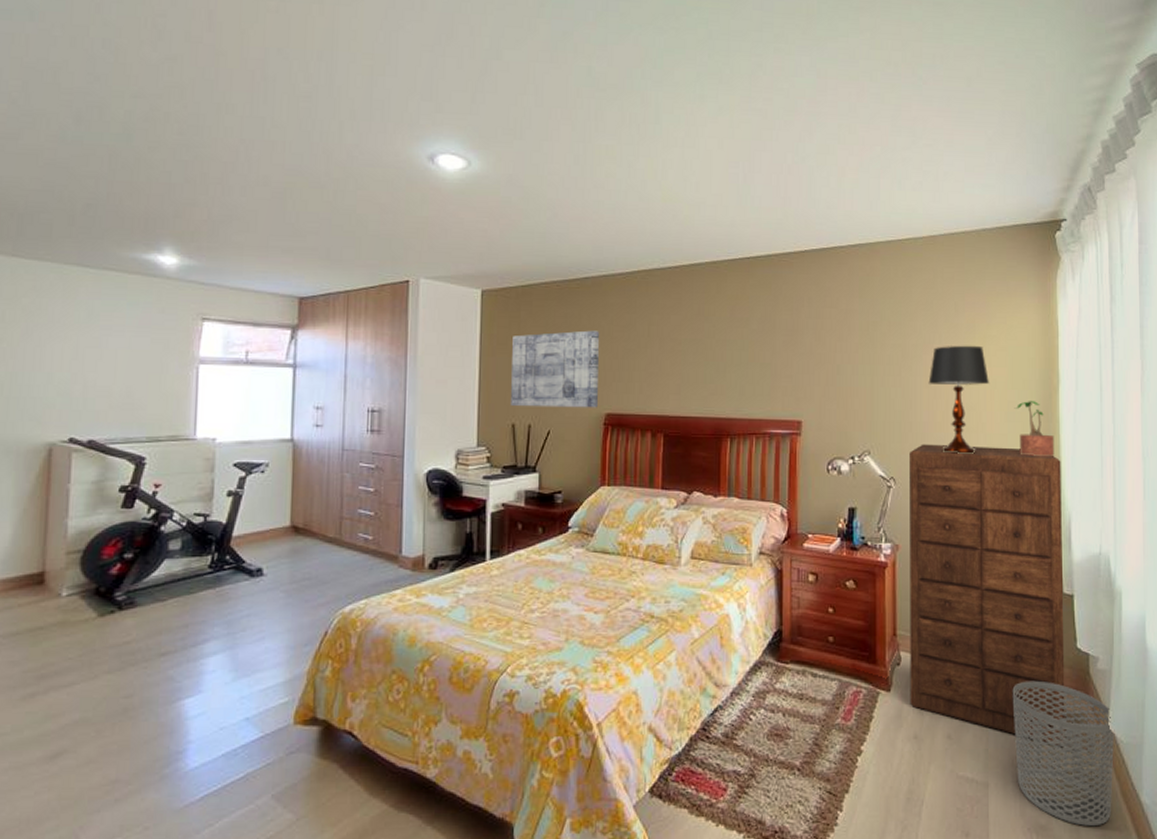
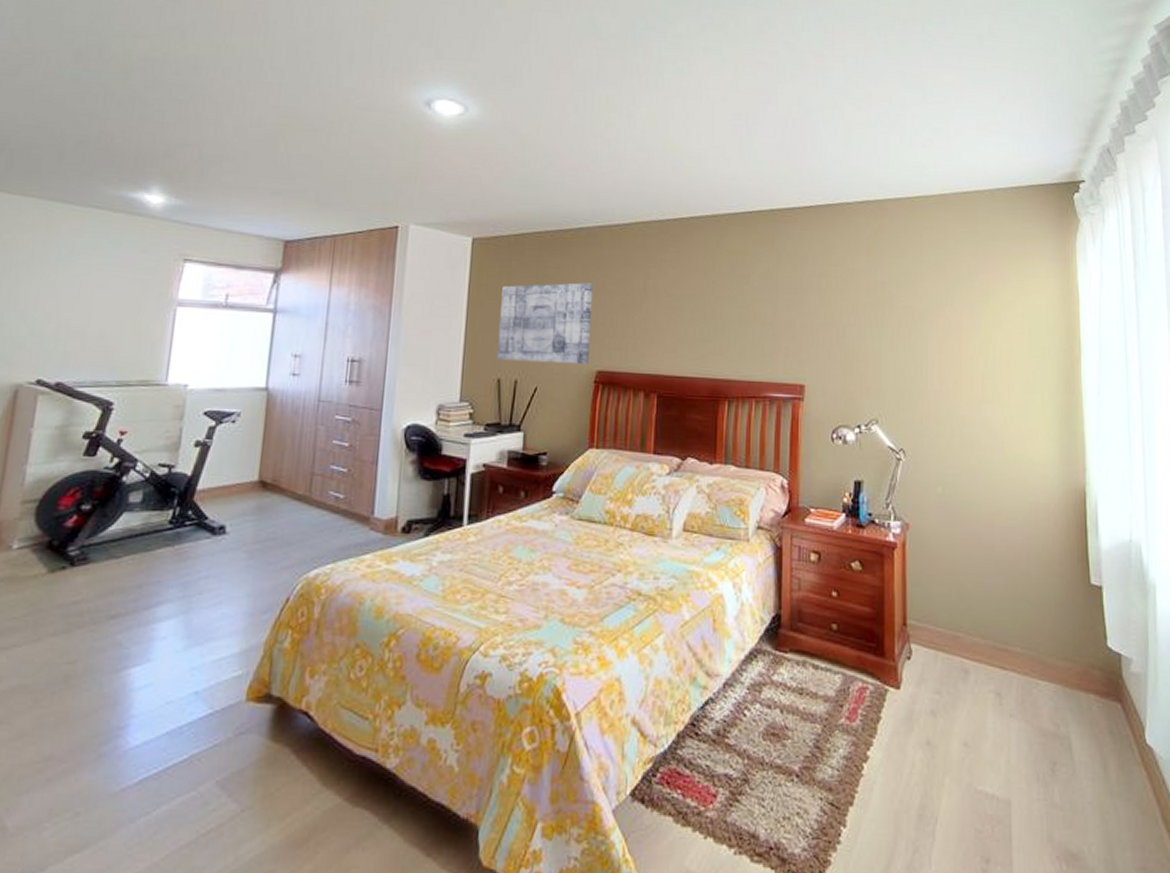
dresser: present [910,444,1065,747] -> none [920,413,1097,761]
table lamp: present [928,345,989,454] -> none [940,309,1005,426]
waste bin: present [1012,680,1115,827] -> none [1036,682,1153,858]
potted plant: present [1014,401,1055,456] -> none [1033,371,1078,431]

